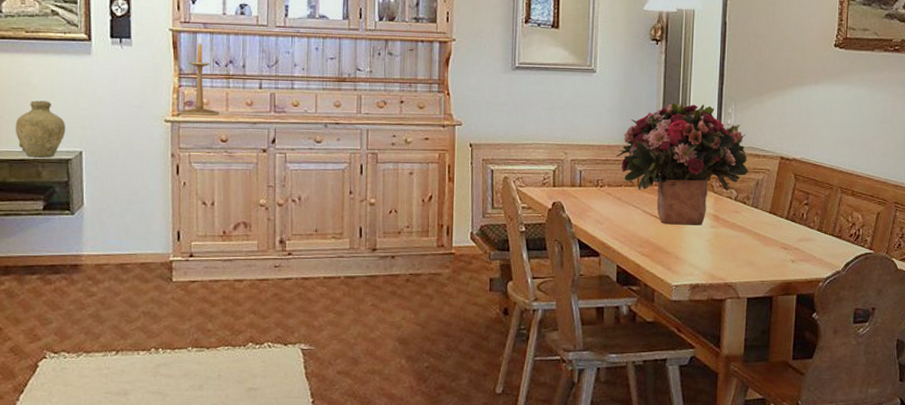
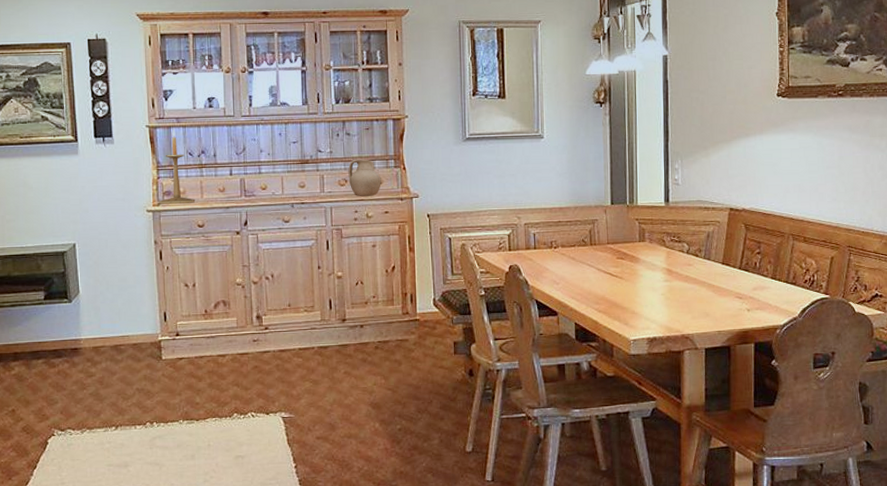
vase: present [15,100,66,158] -> none [15,199,60,252]
ceramic pitcher: none [388,81,423,122] -> present [348,159,381,197]
bouquet: present [615,102,749,225] -> none [567,161,699,281]

